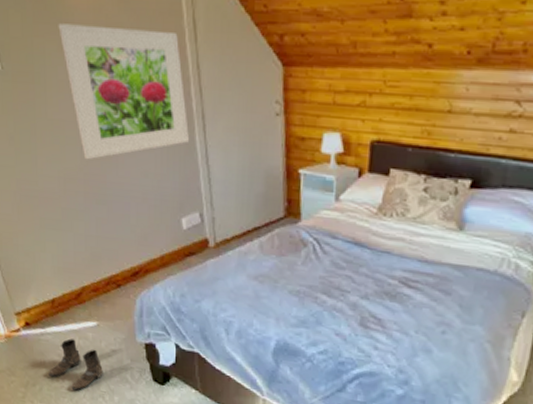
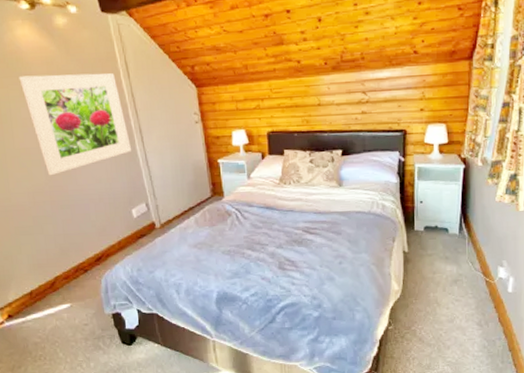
boots: present [49,338,103,391] -> none [32,321,79,365]

